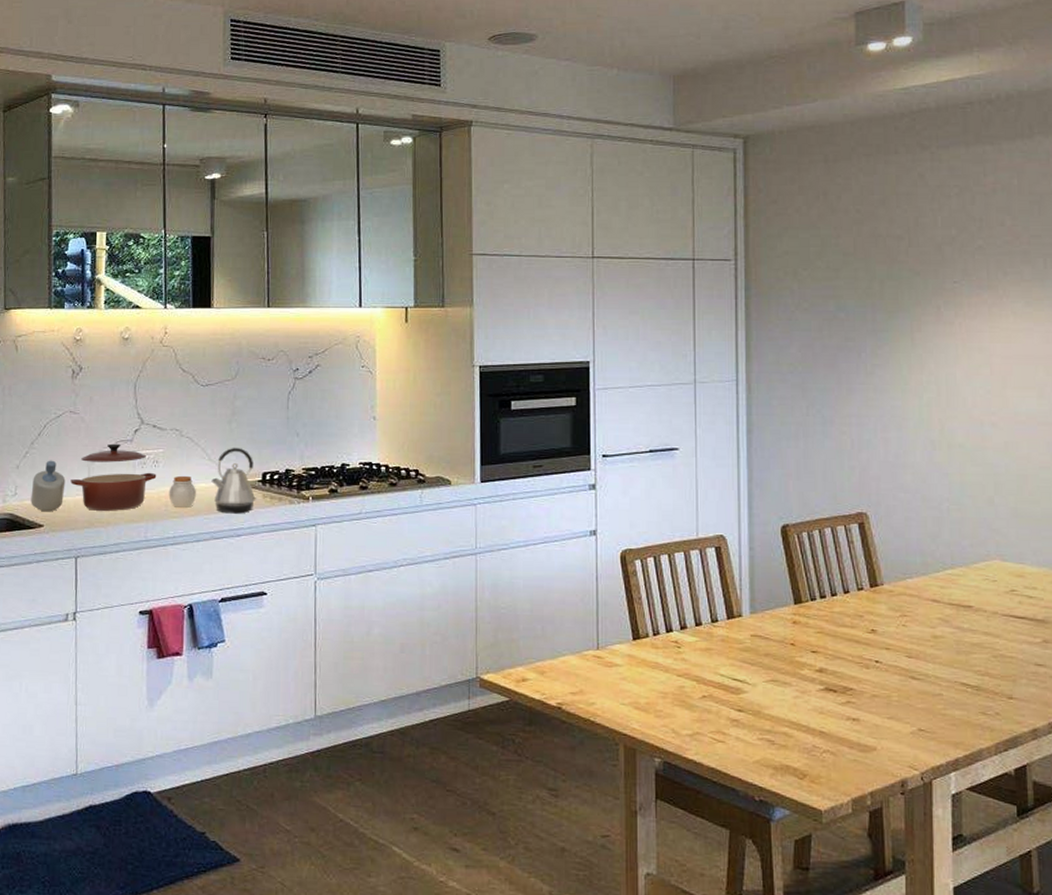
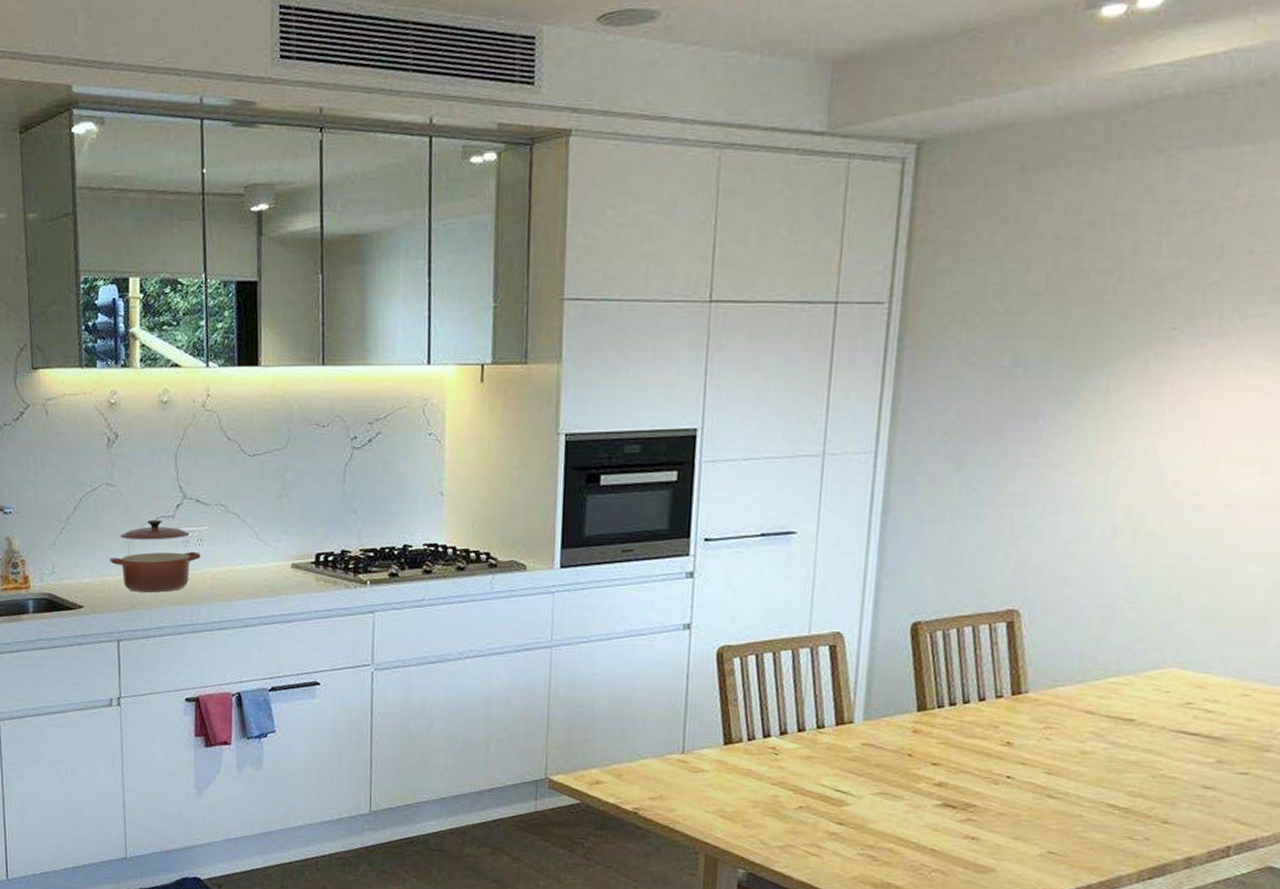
soap dispenser: present [30,460,66,512] -> none [69,537,105,592]
jar: present [168,475,197,508] -> none [214,555,245,590]
kettle: present [211,447,256,514] -> none [260,524,309,598]

